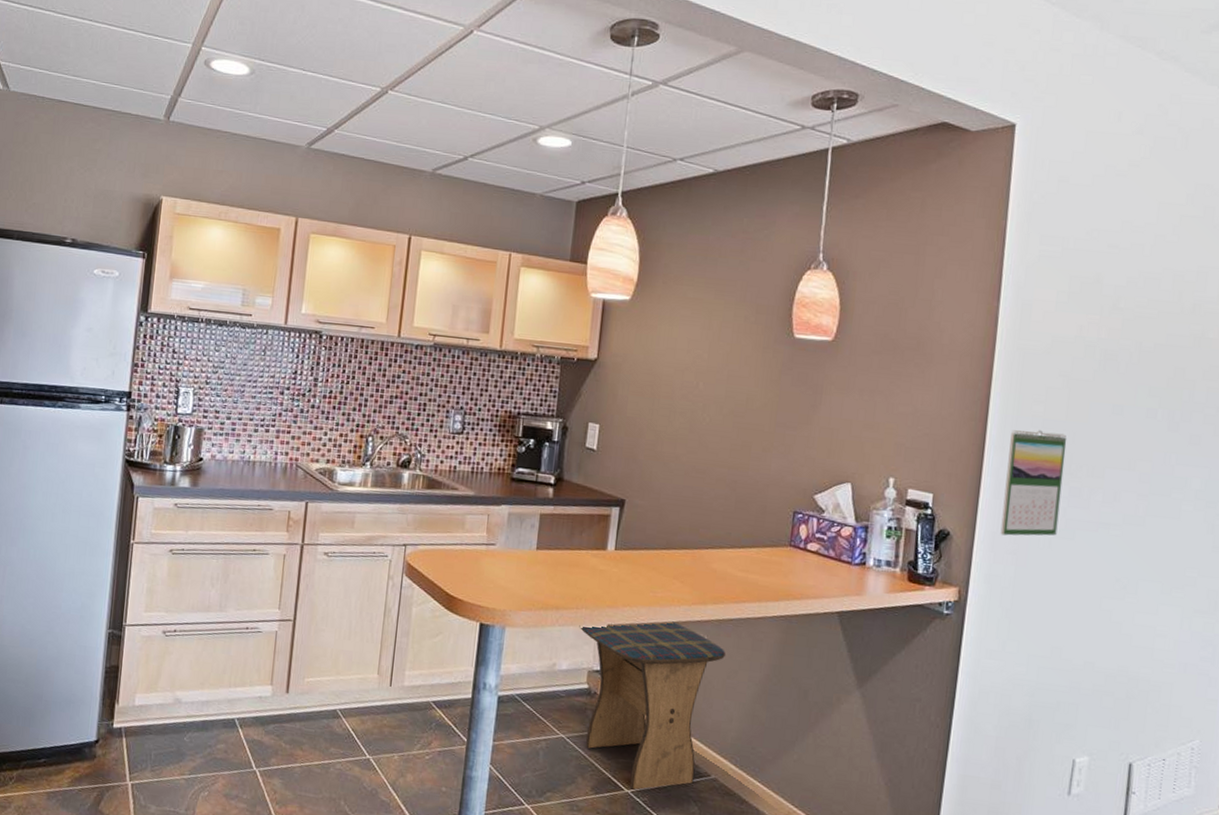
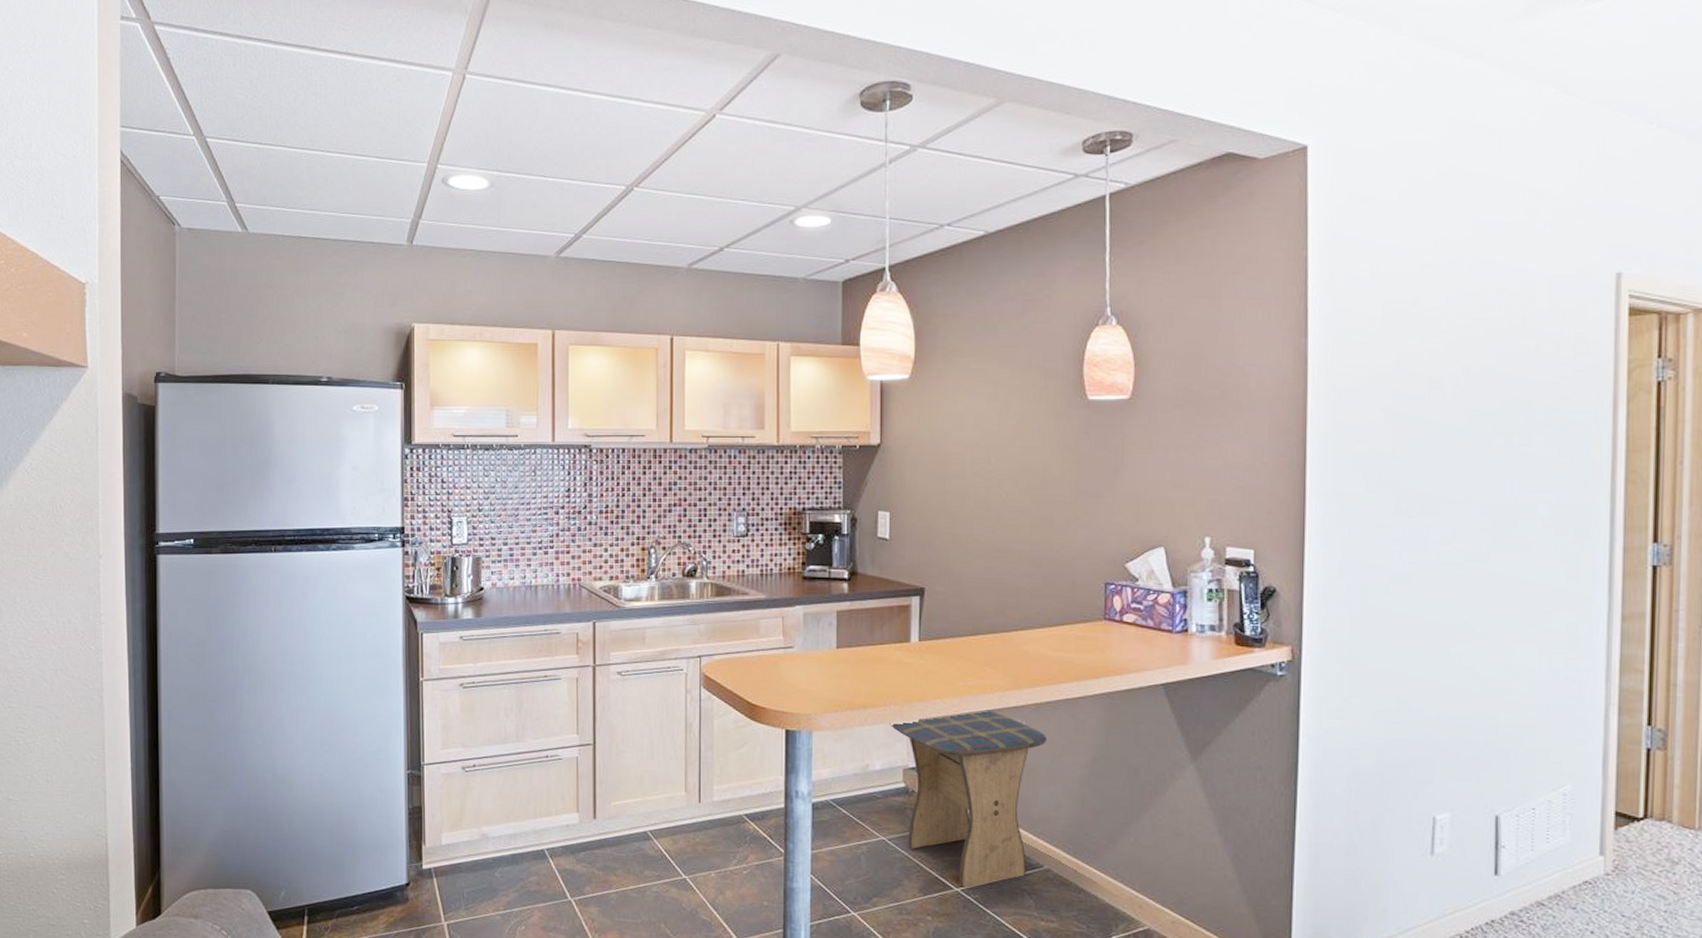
calendar: present [1000,430,1067,536] -> none [1331,471,1396,586]

